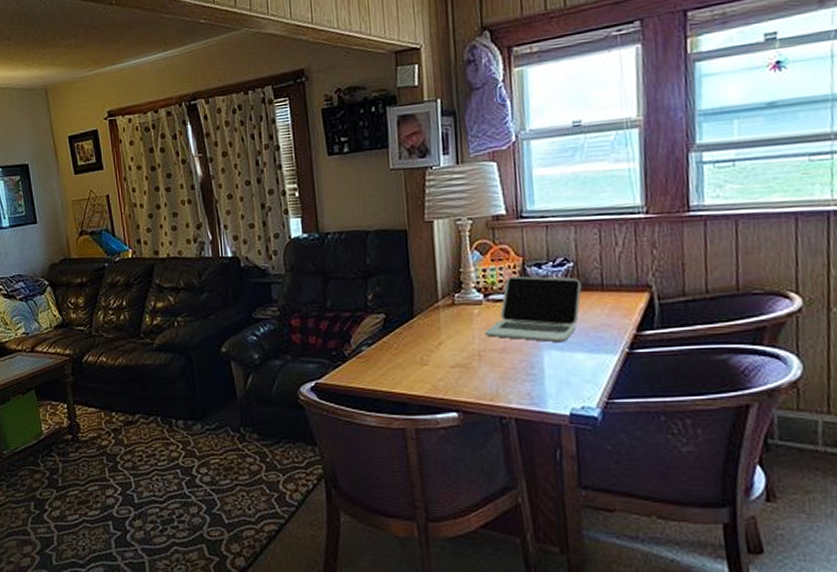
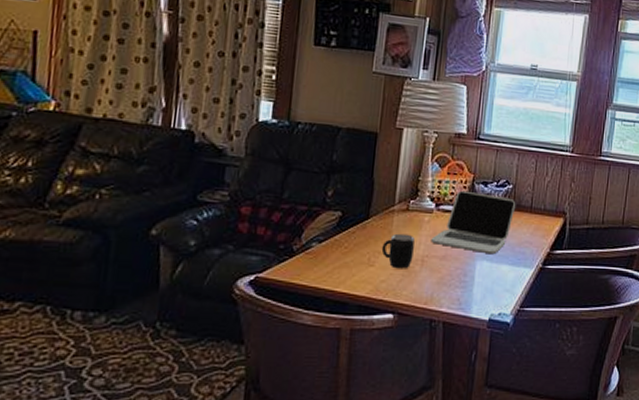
mug: none [432,329,469,366] -> present [381,233,415,269]

